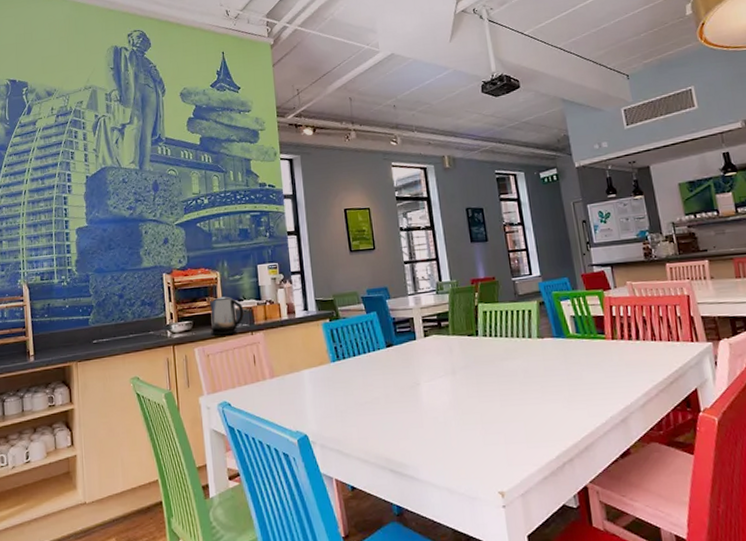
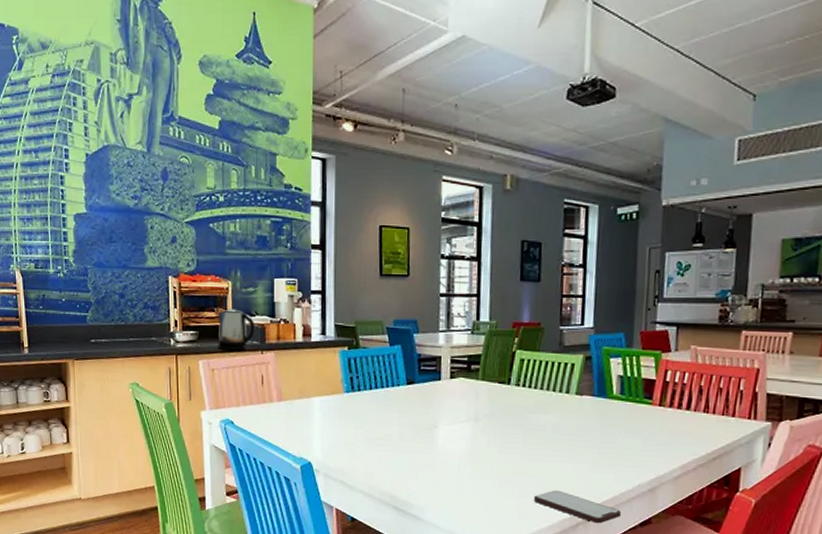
smartphone: none [519,432,602,461] -> present [534,490,622,524]

